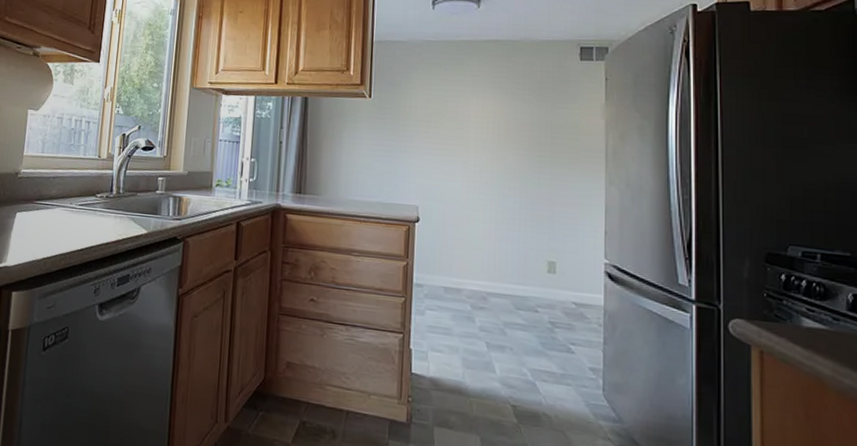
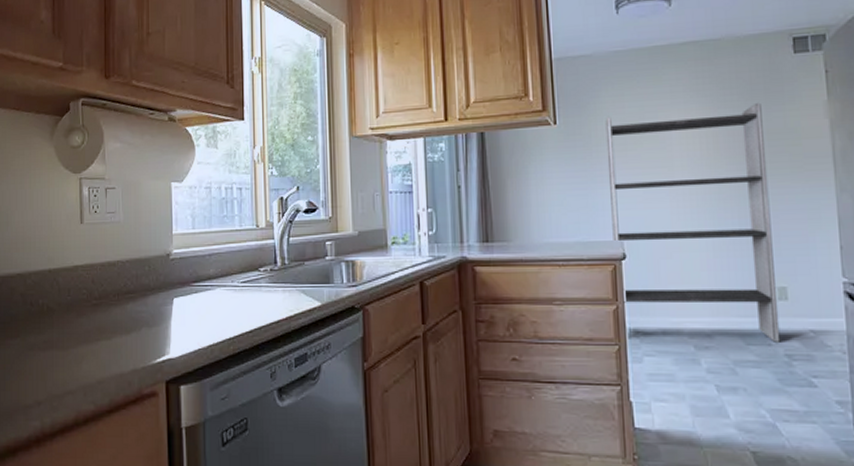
shelving unit: none [410,95,549,310] -> present [605,104,781,342]

